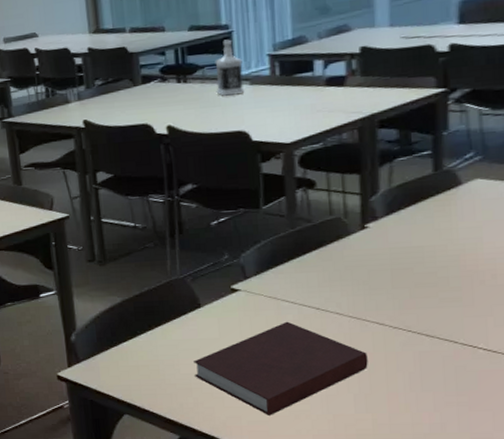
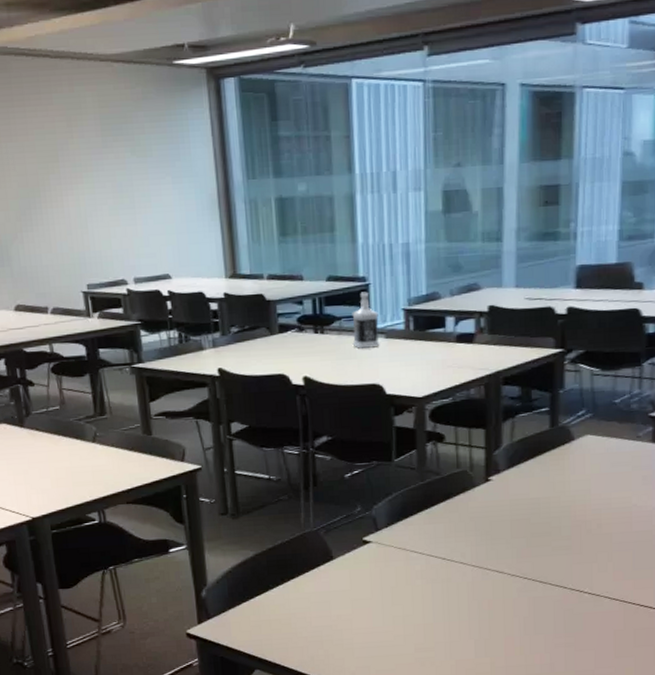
notebook: present [194,321,368,417] -> none [325,571,488,665]

